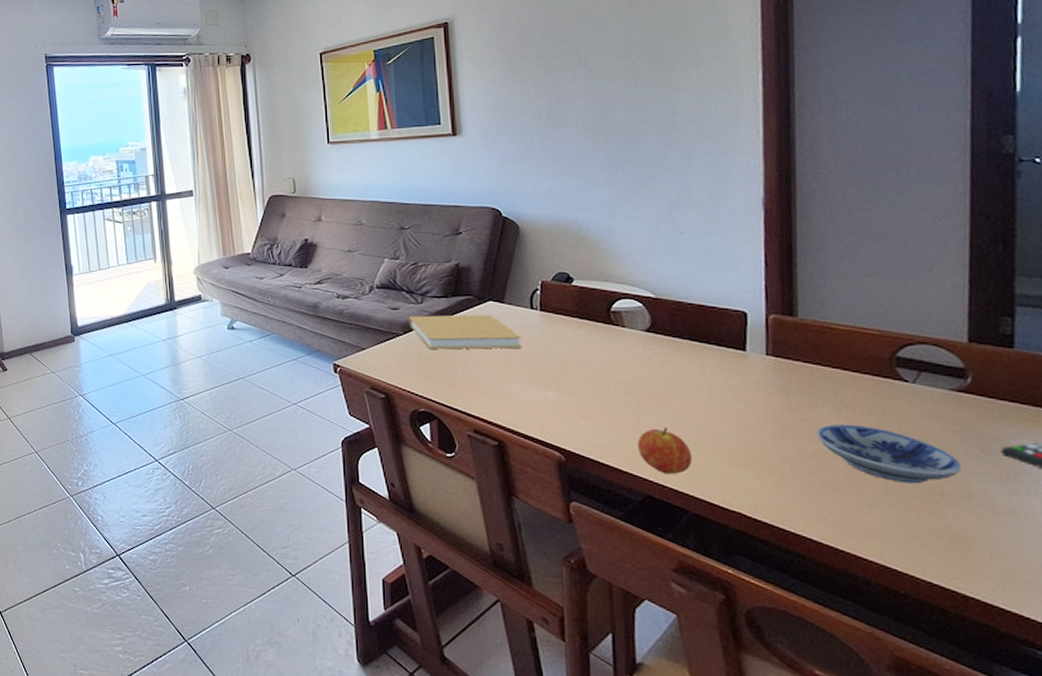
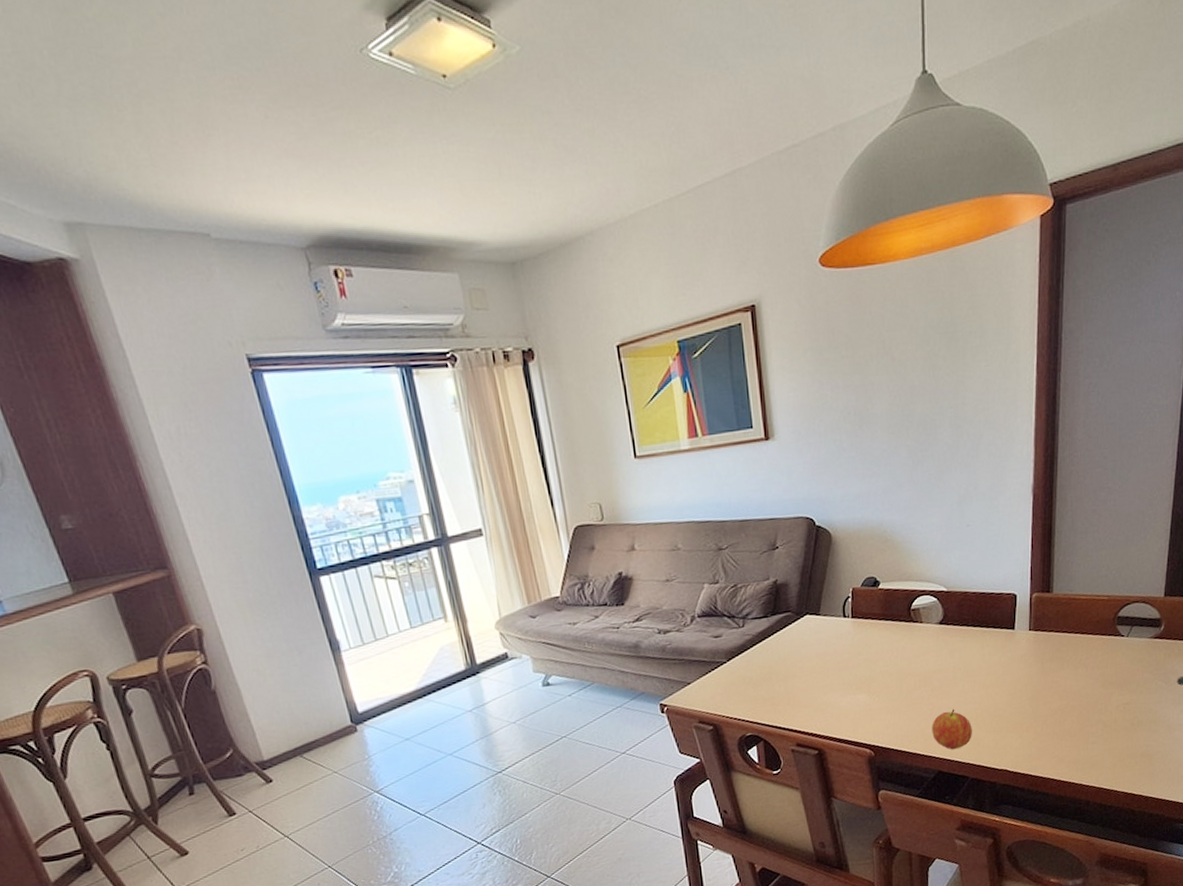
book: present [409,314,522,350] -> none [731,628,837,672]
bowl: present [816,423,963,484] -> none [1060,678,1153,720]

